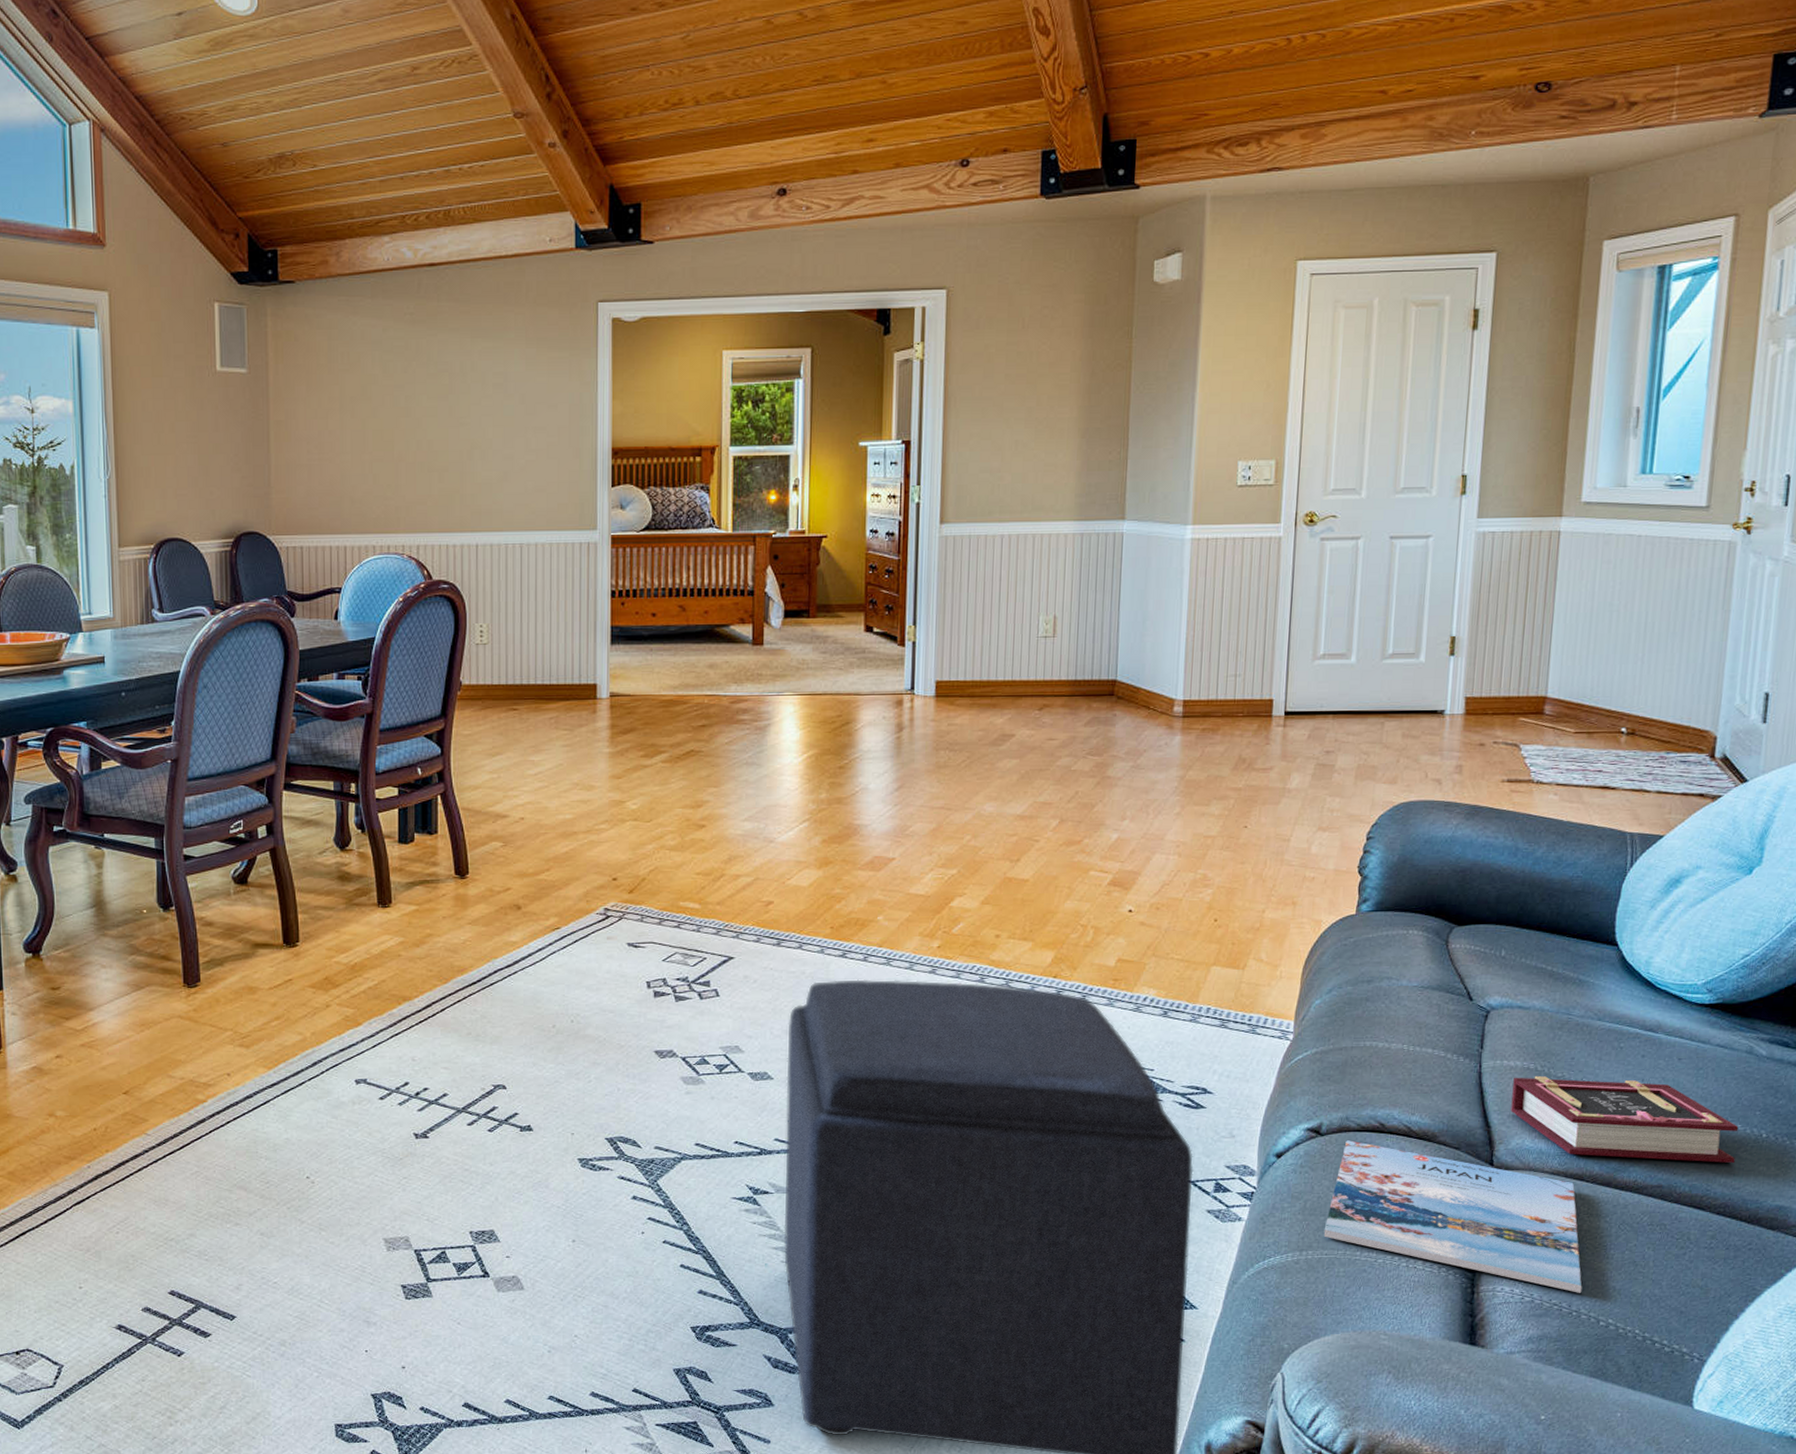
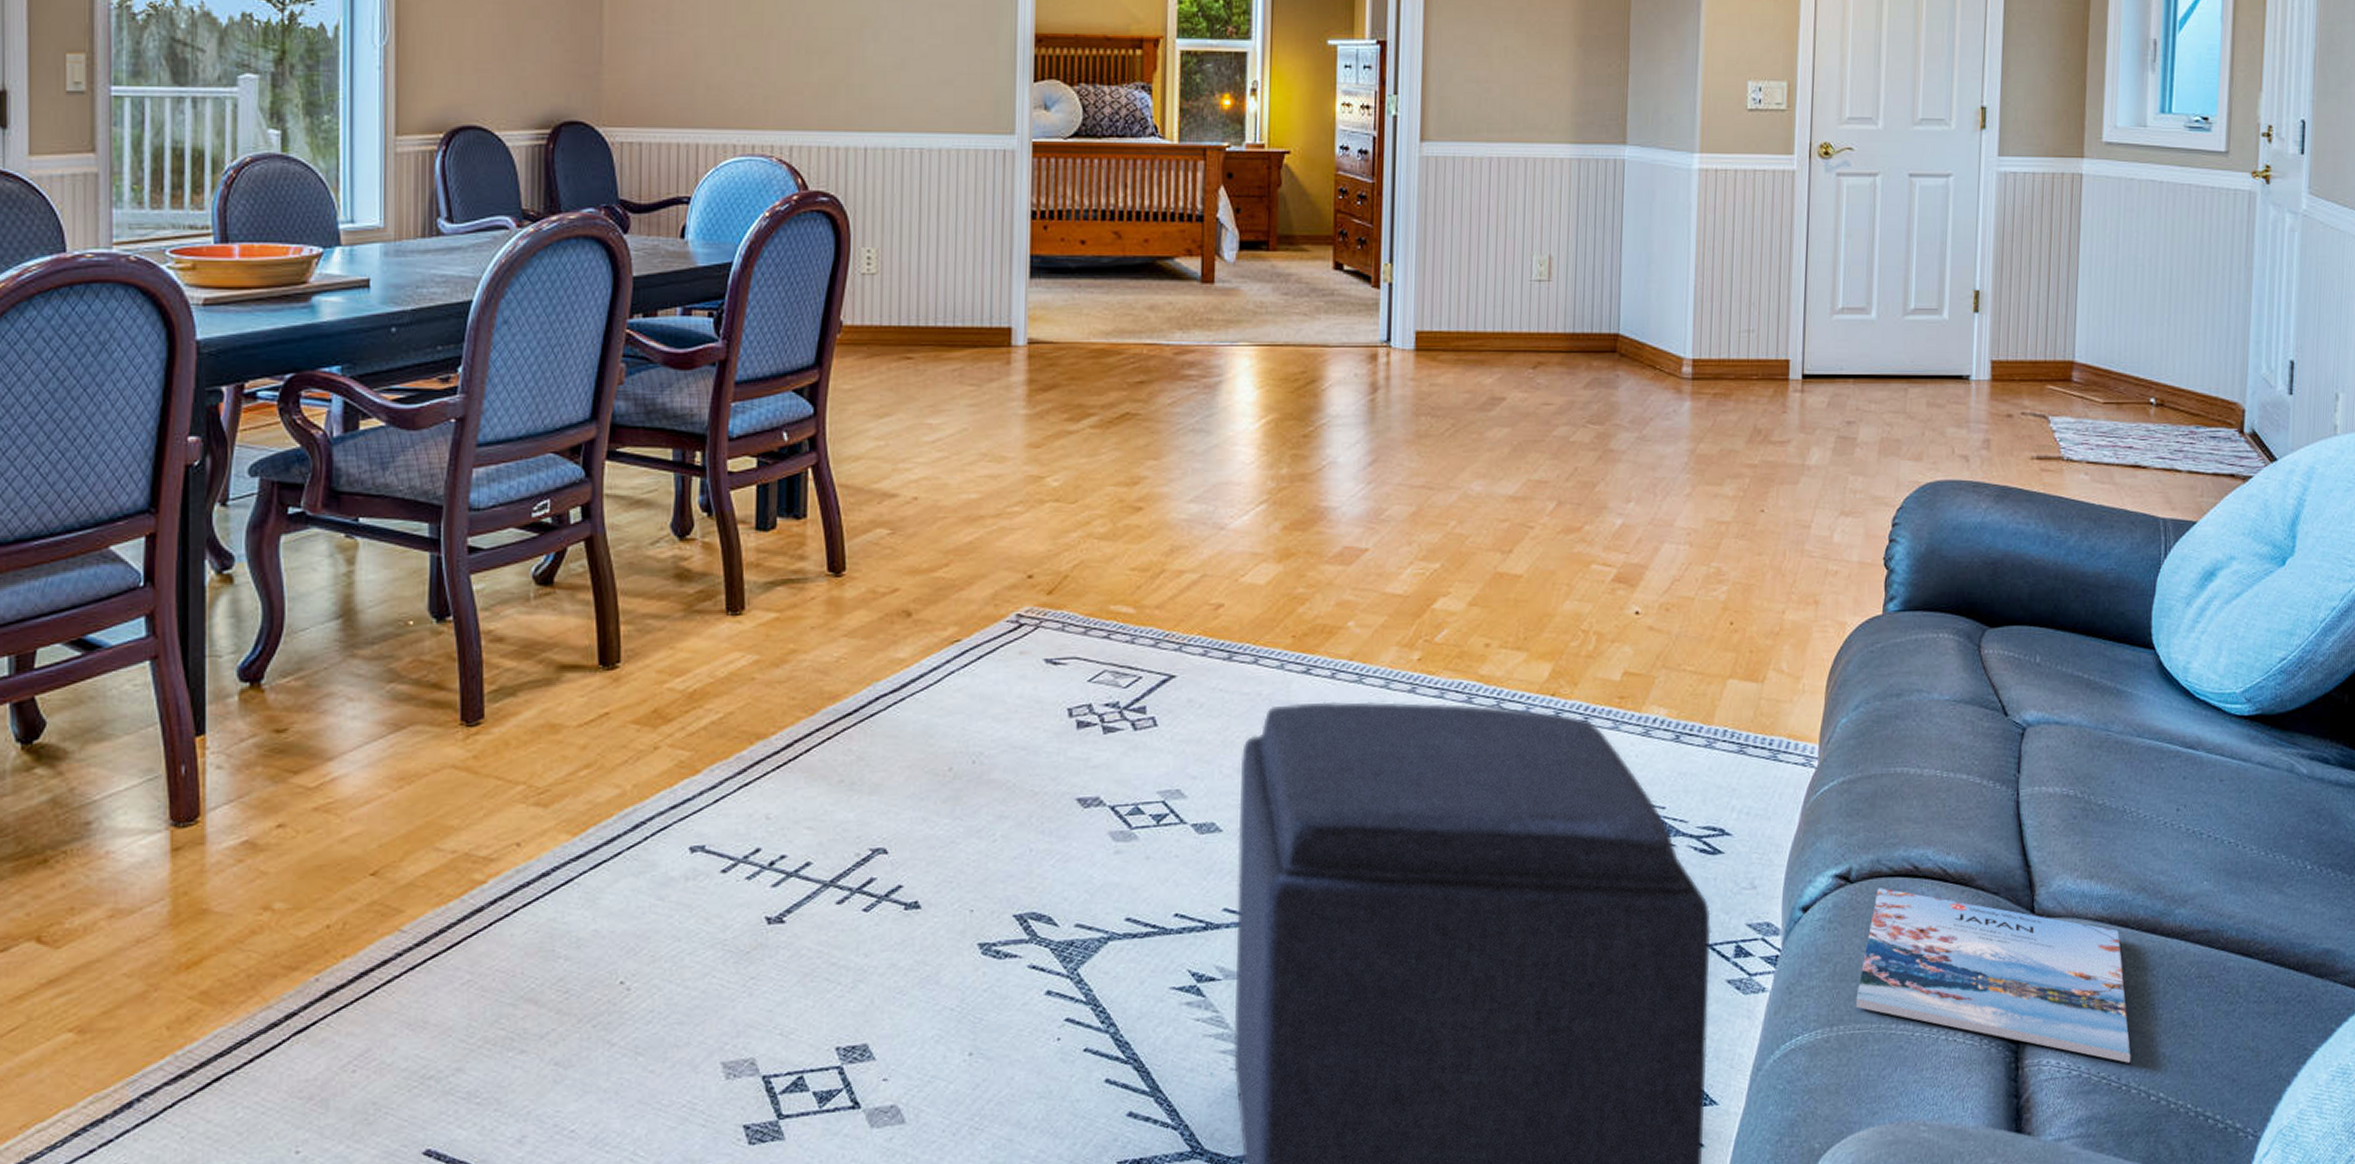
book: present [1511,1075,1739,1164] -> none [2051,803,2283,901]

